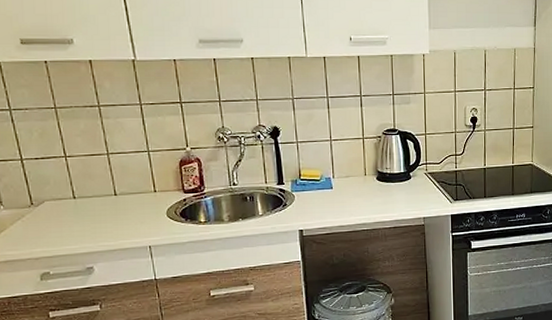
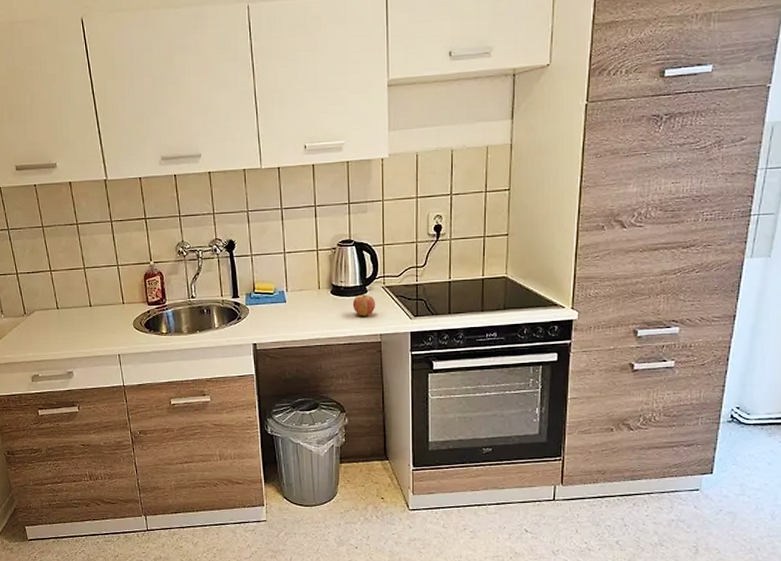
fruit: none [397,179,419,201] -> present [352,293,376,316]

